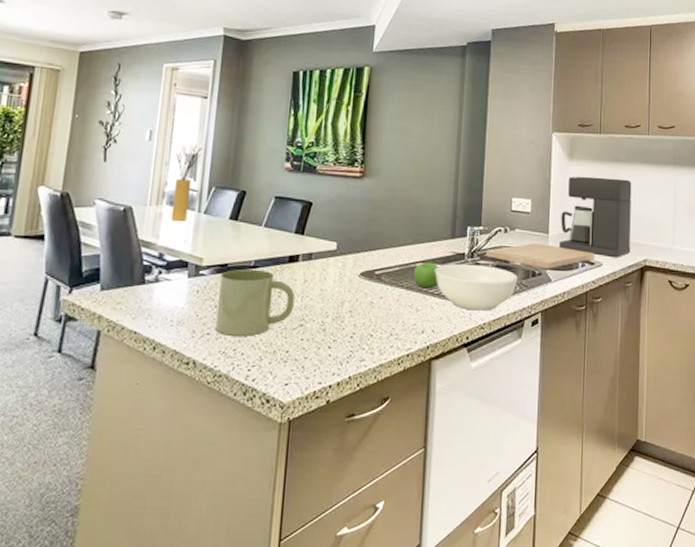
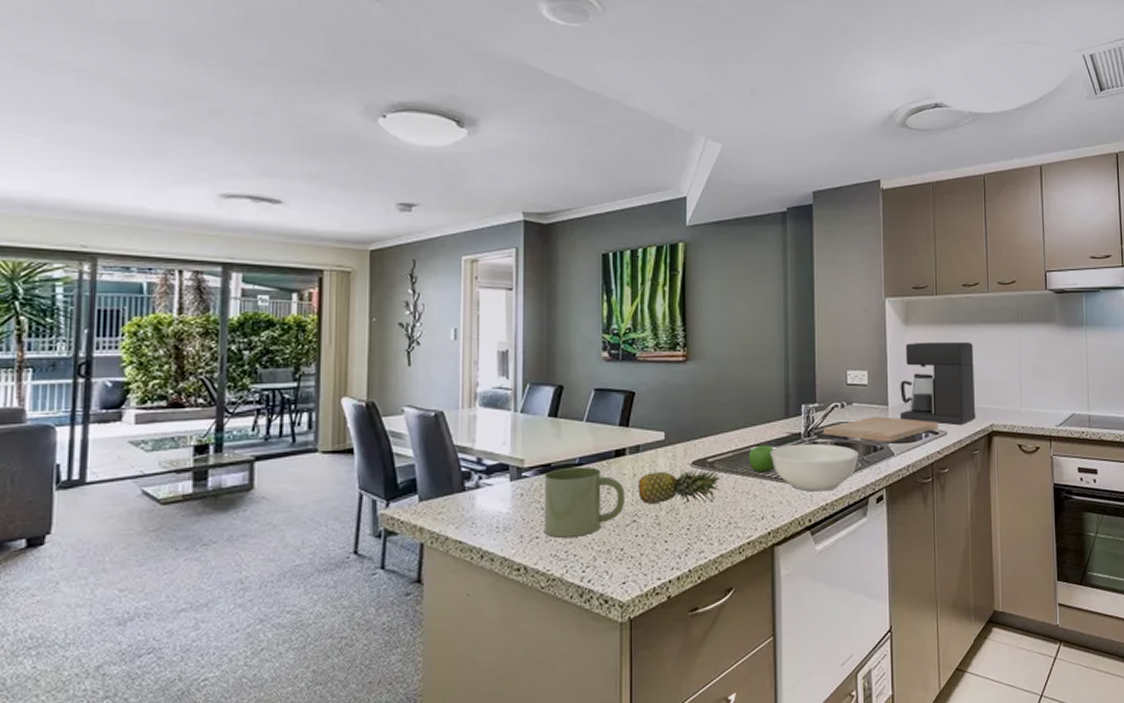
vase: present [171,144,202,222] -> none [485,339,511,424]
fruit: none [307,279,386,313] -> present [638,467,720,505]

